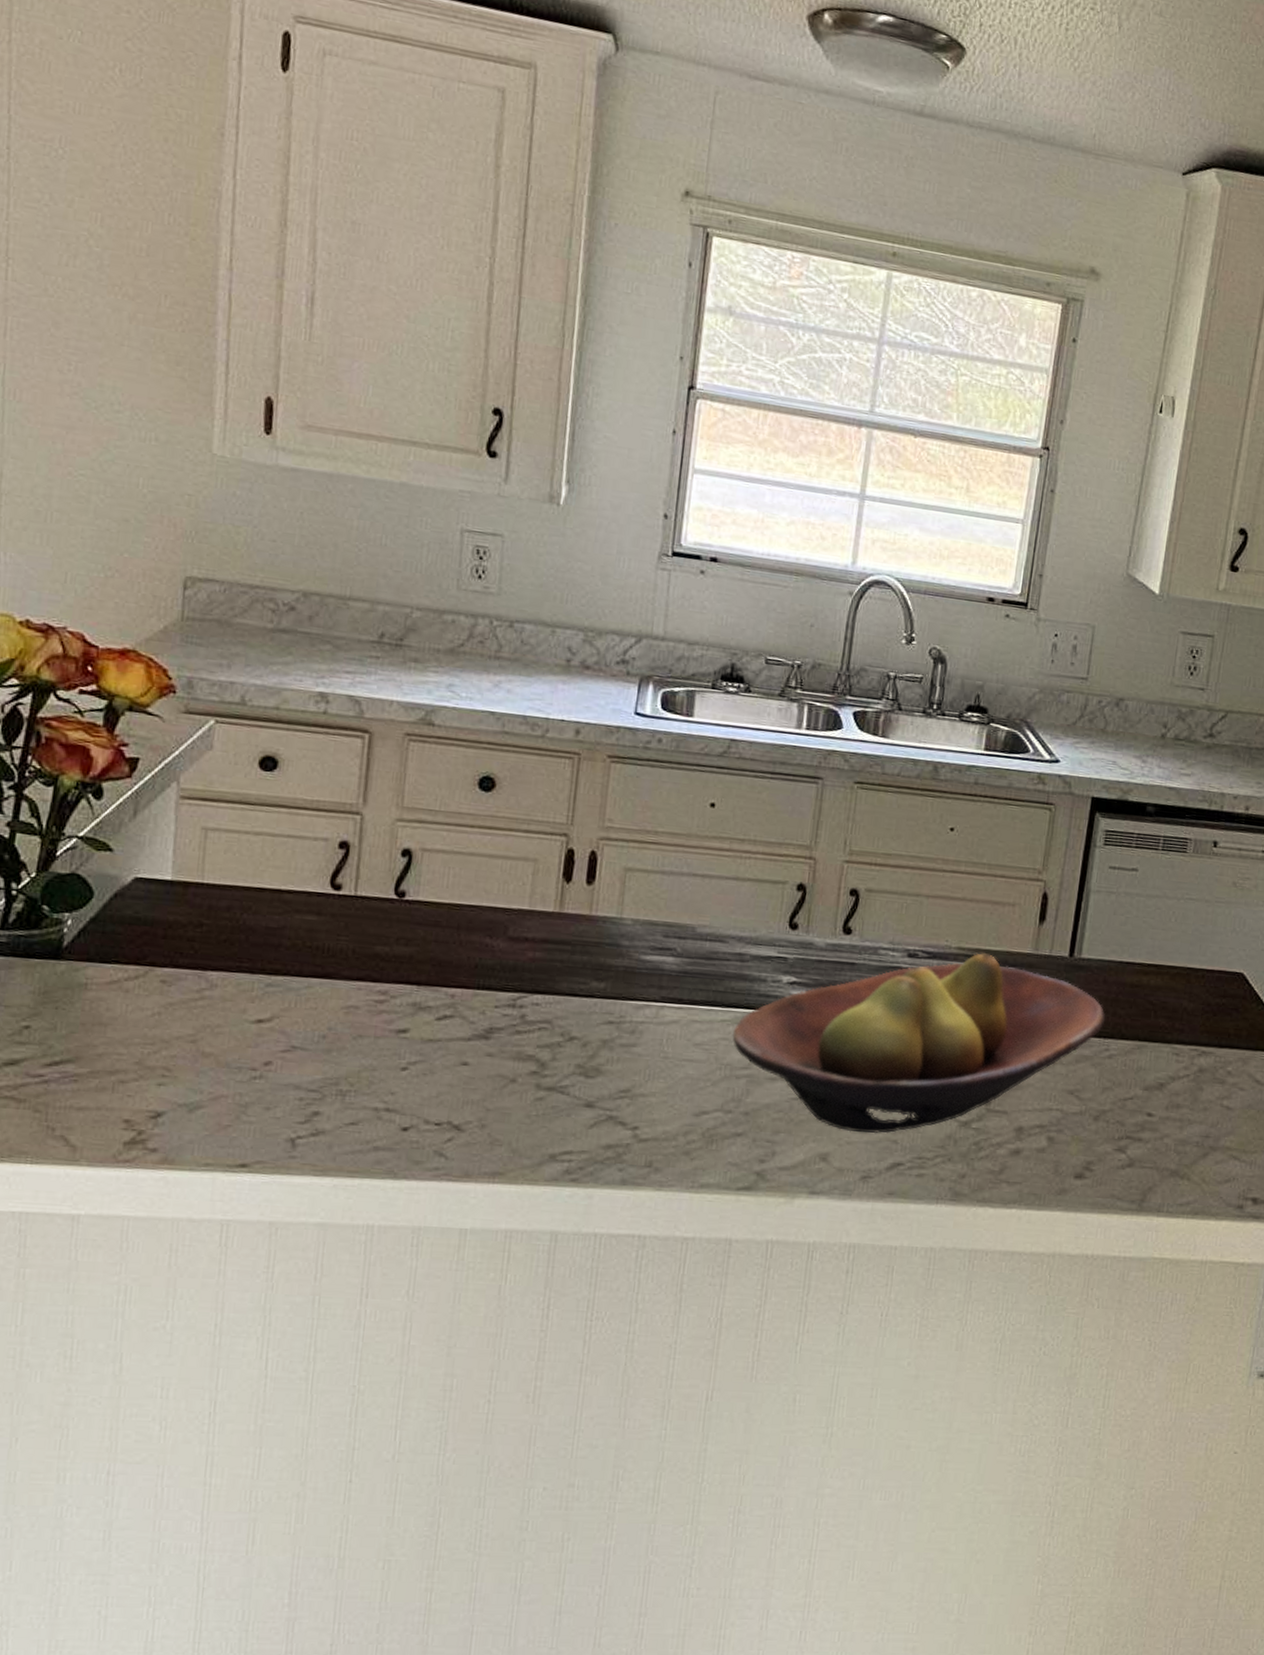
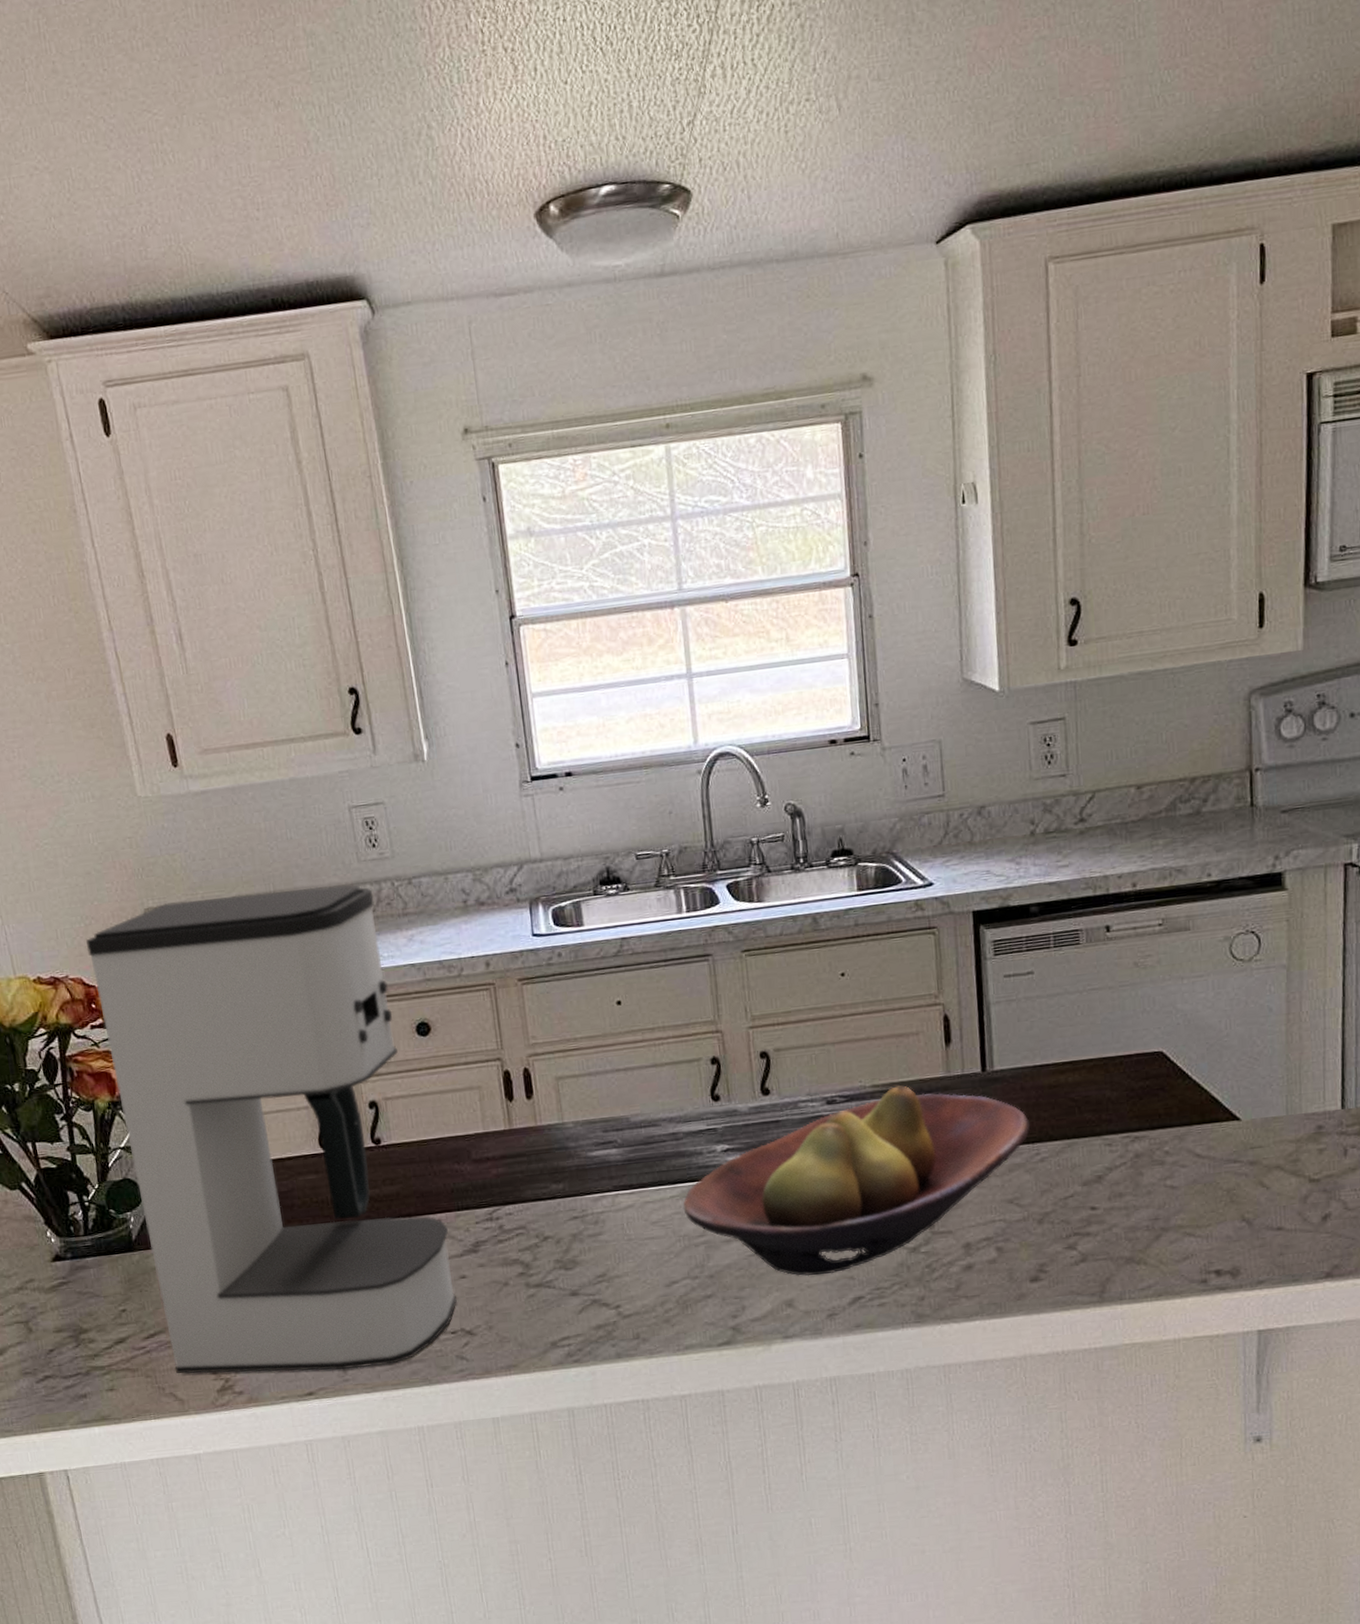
coffee maker: none [75,577,466,1148] -> present [86,884,457,1374]

